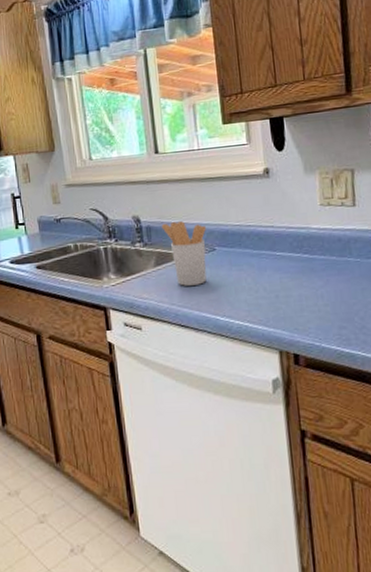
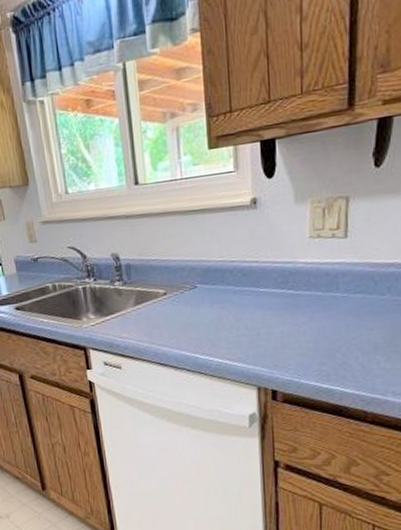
utensil holder: present [161,221,207,286] -> none [141,258,188,325]

